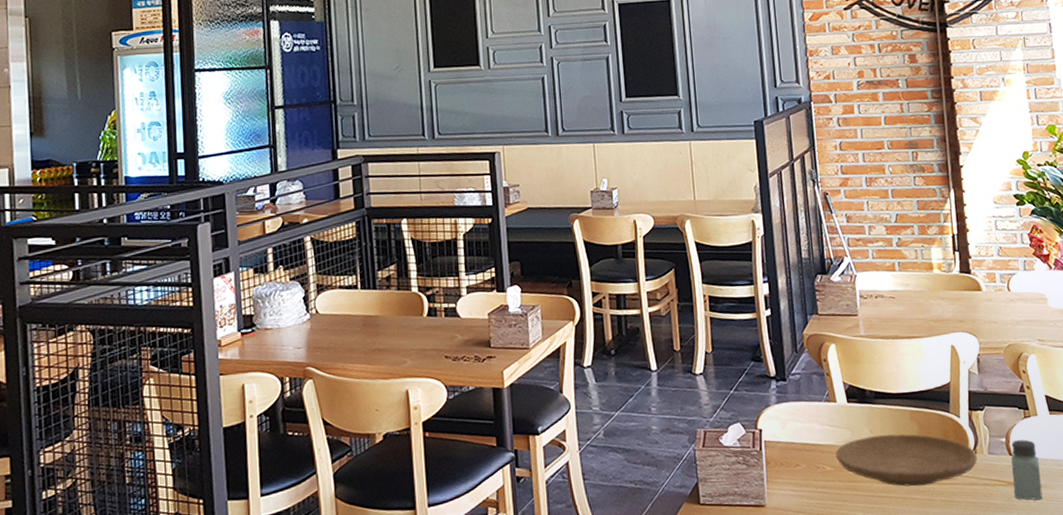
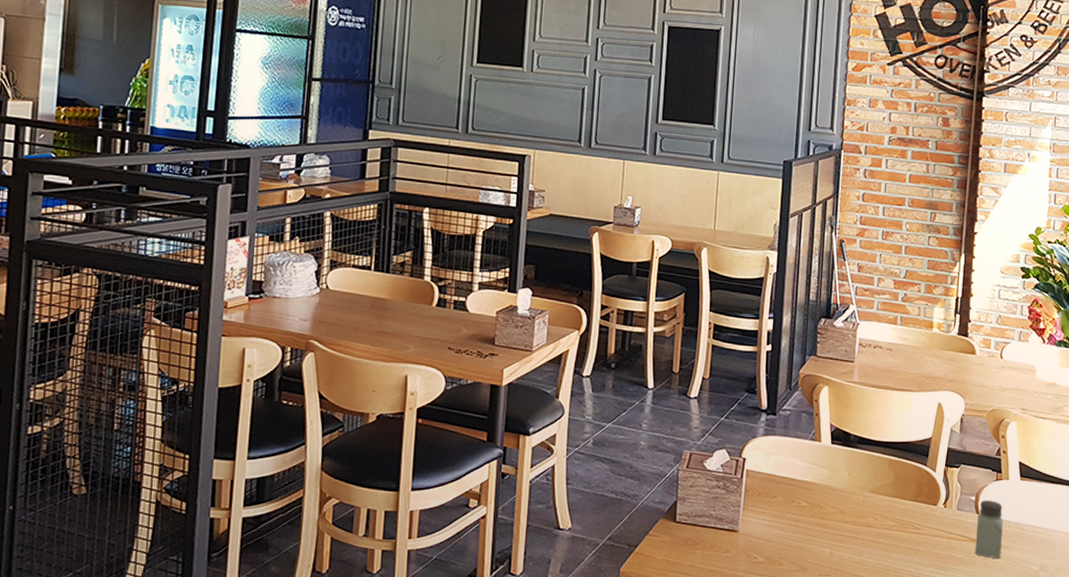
plate: present [835,434,977,487] -> none [812,478,946,532]

